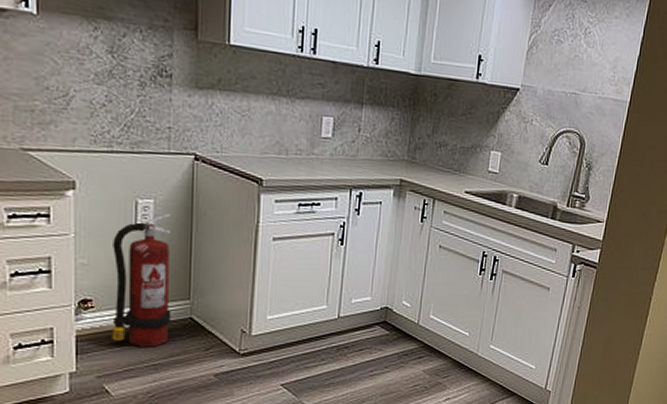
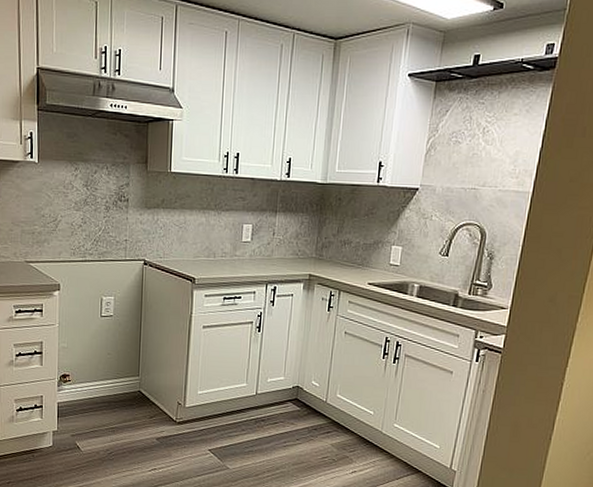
fire extinguisher: present [112,214,172,347] -> none [82,308,126,414]

